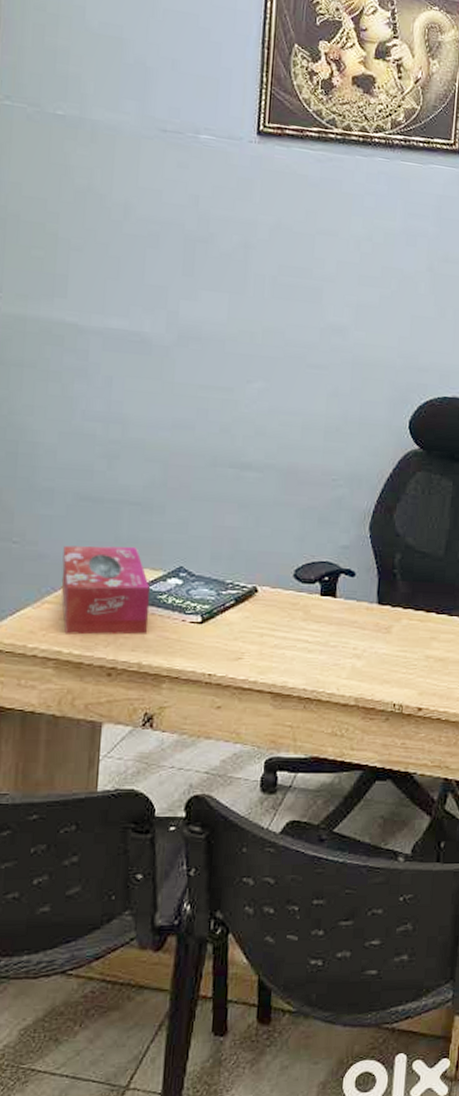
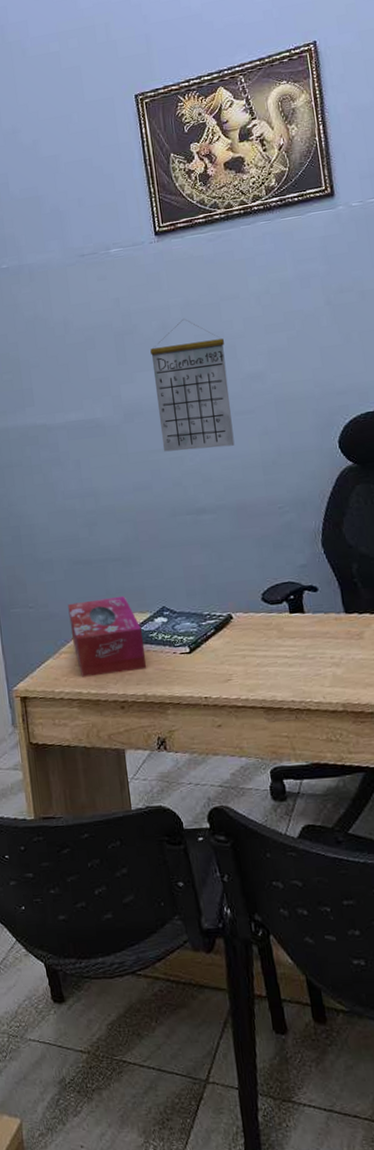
calendar: none [216,241,311,401] -> present [150,318,235,452]

